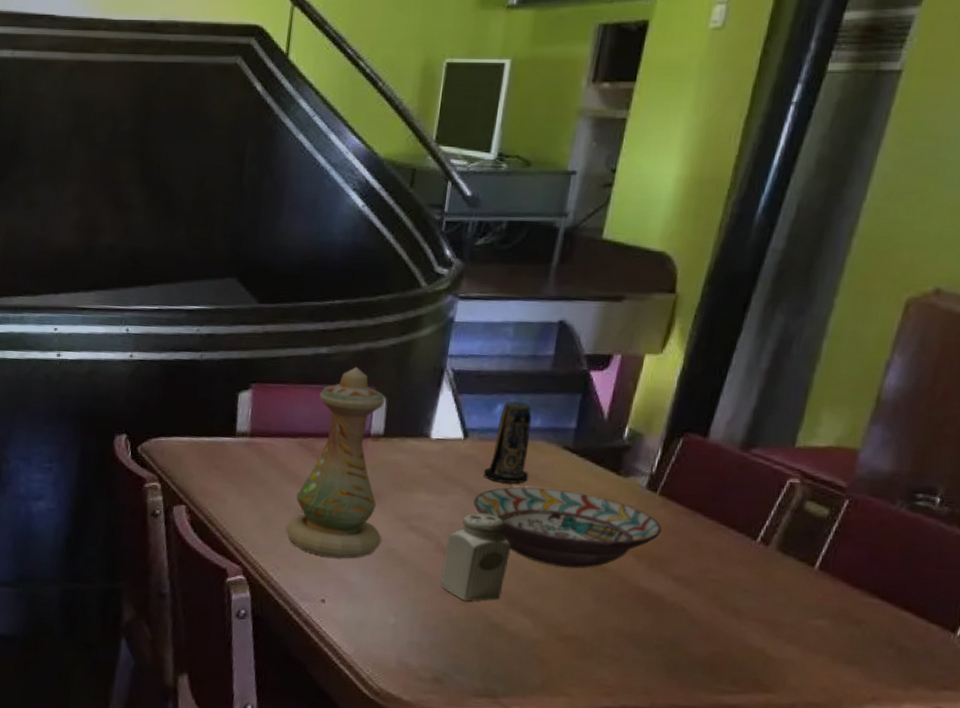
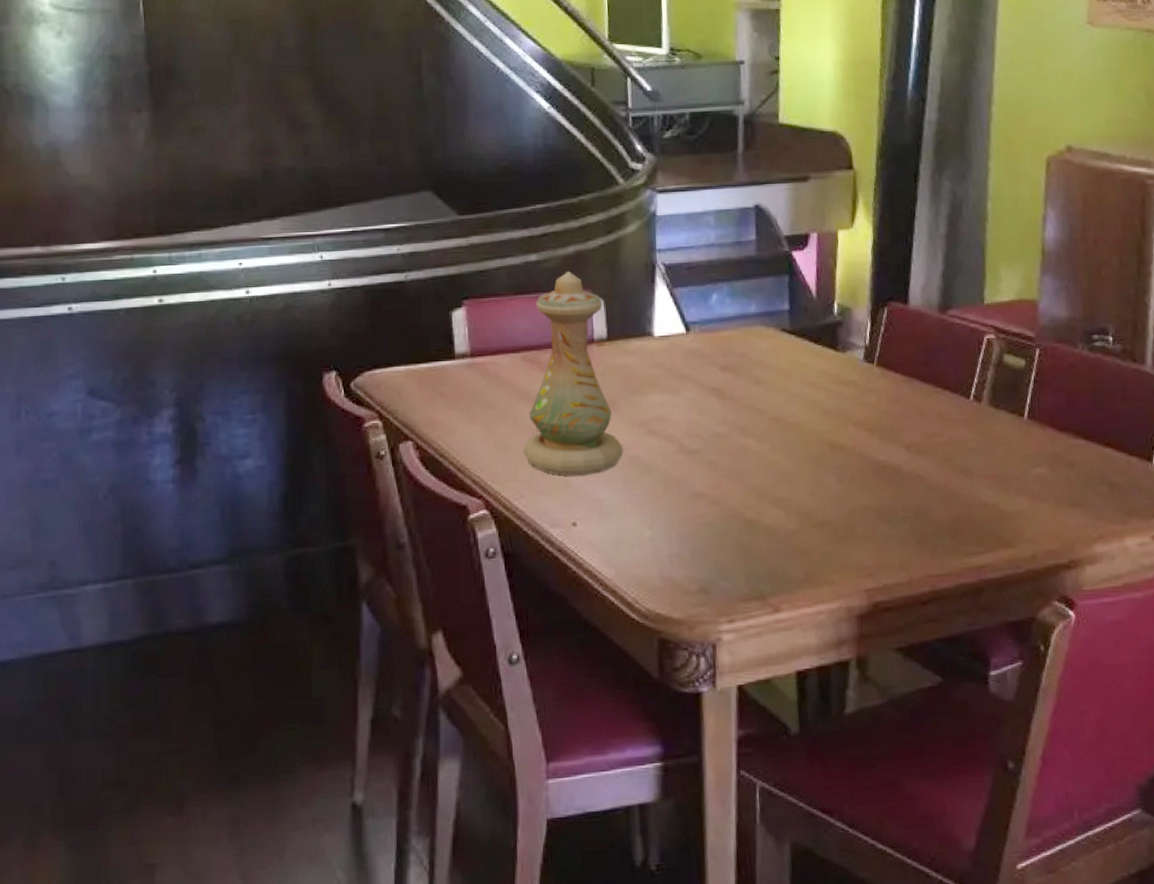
salt shaker: present [440,513,511,601] -> none [688,407,751,501]
decorative bowl: present [473,487,662,569] -> none [707,373,885,452]
candle: present [483,401,533,483] -> none [711,288,755,373]

